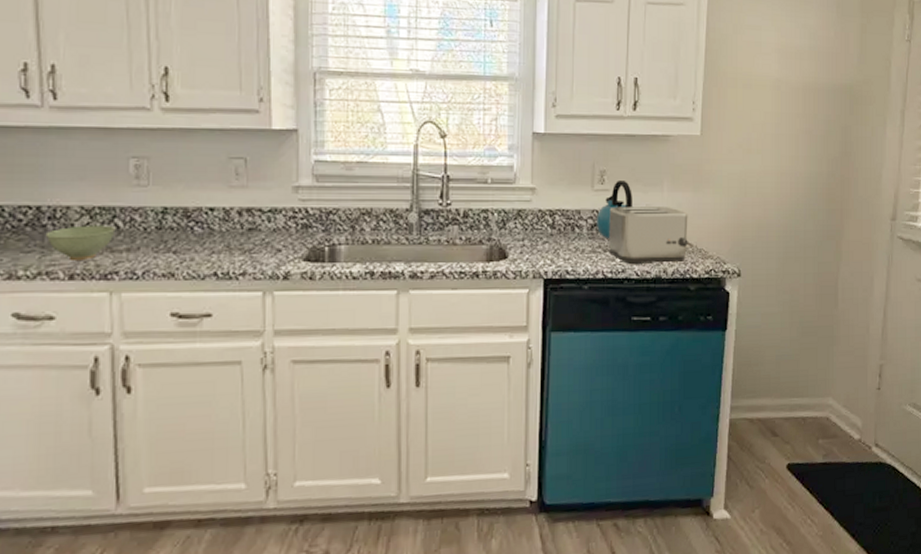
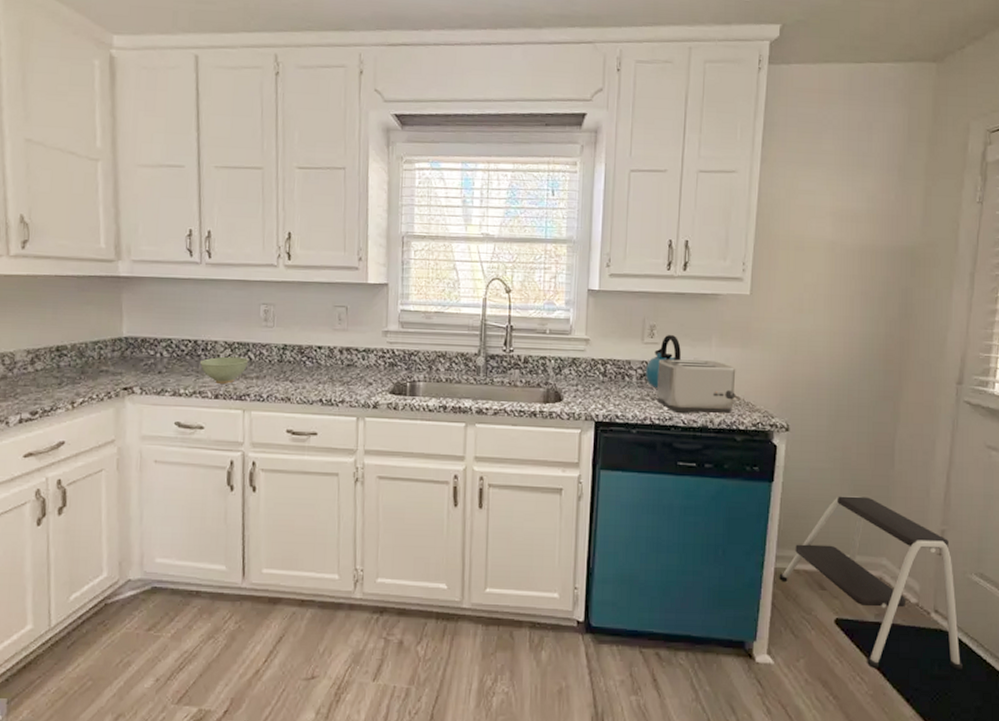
step stool: none [734,338,900,510] -> present [779,496,962,671]

